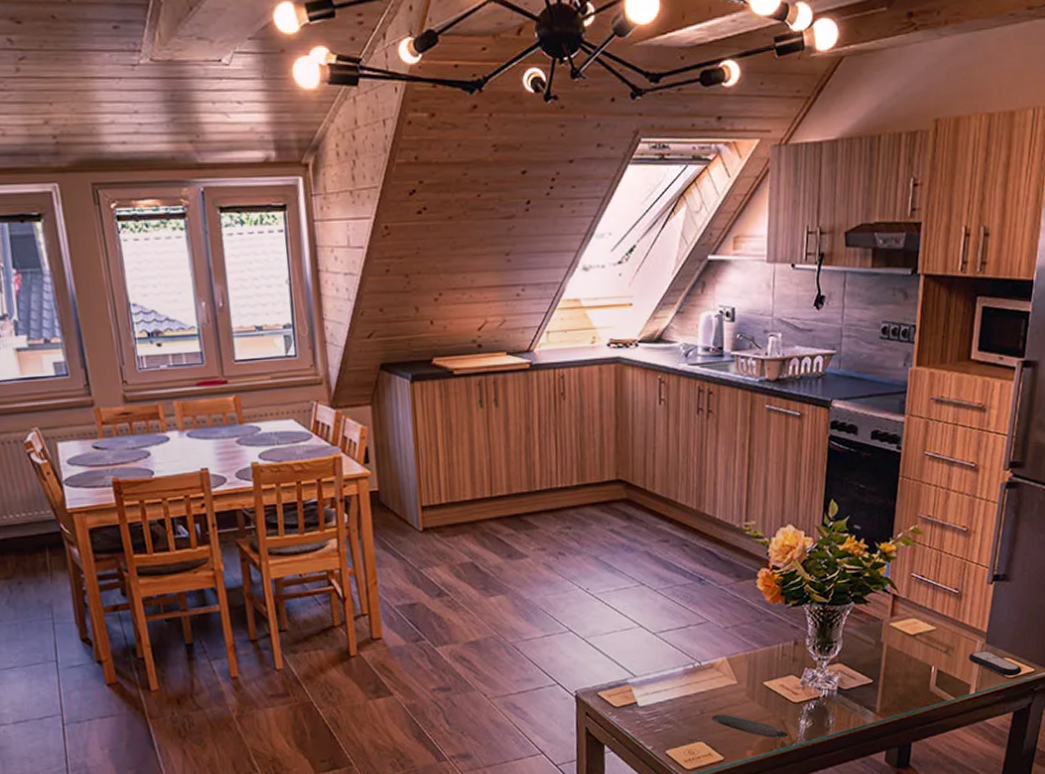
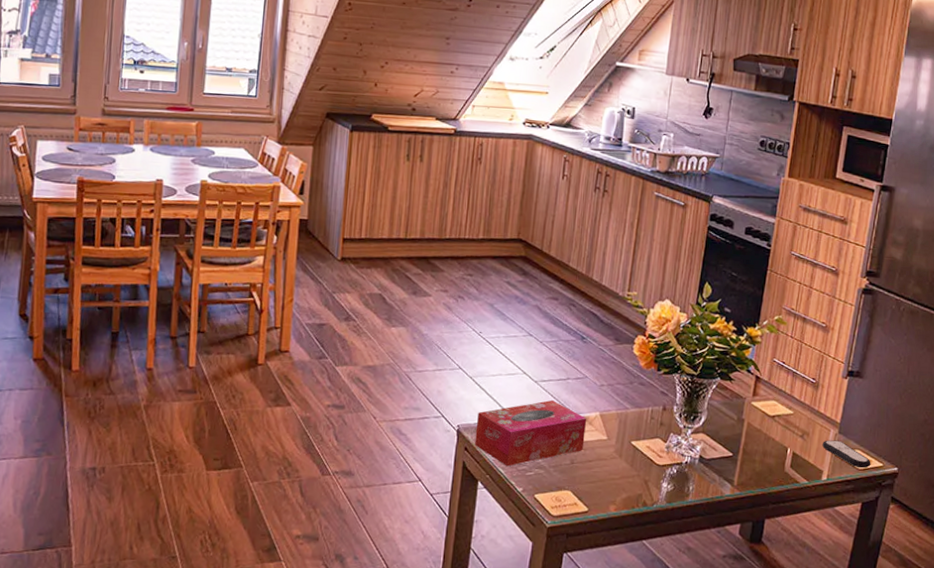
tissue box: none [595,650,714,726] -> present [475,399,587,467]
oval tray: present [712,714,787,739] -> none [581,466,650,498]

